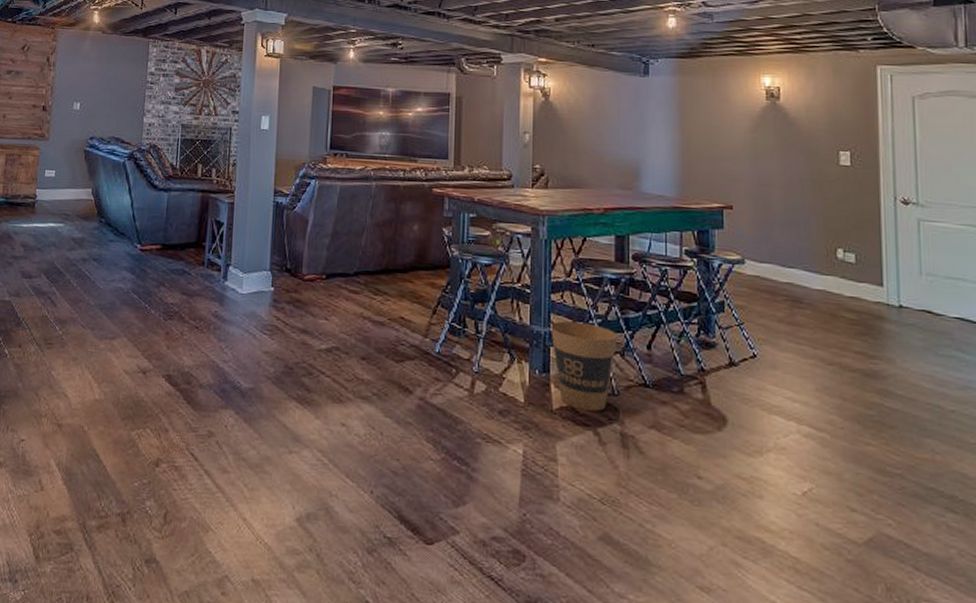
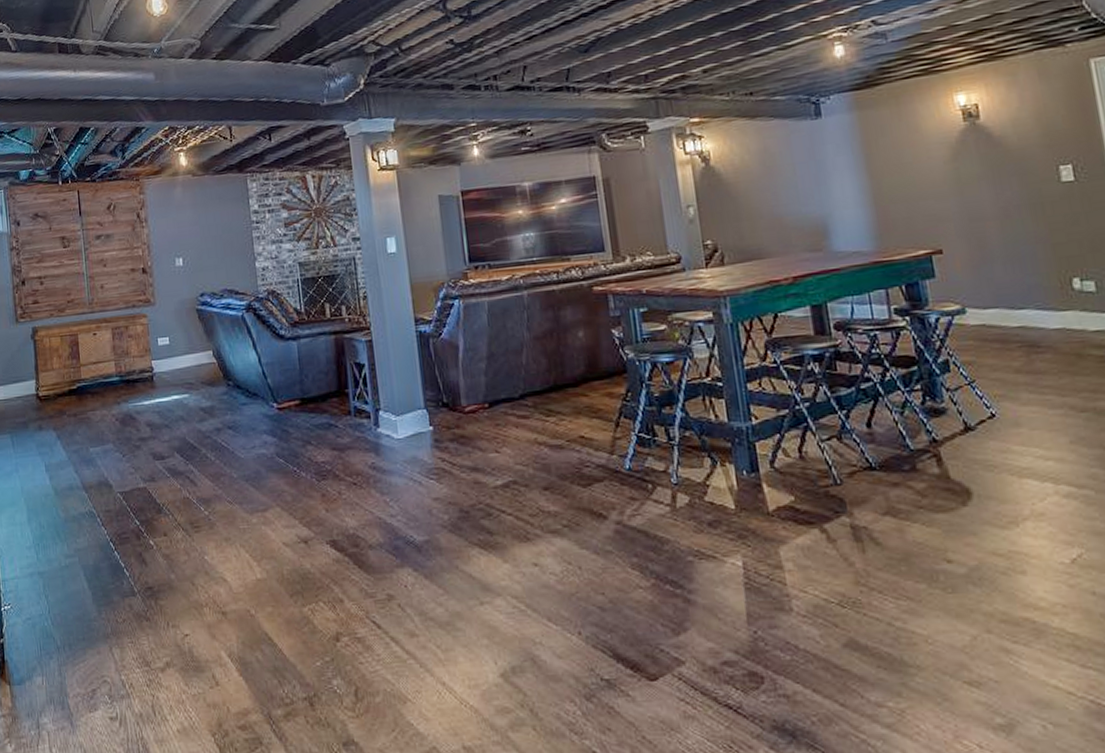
trash can: present [551,321,618,412] -> none [752,409,832,507]

